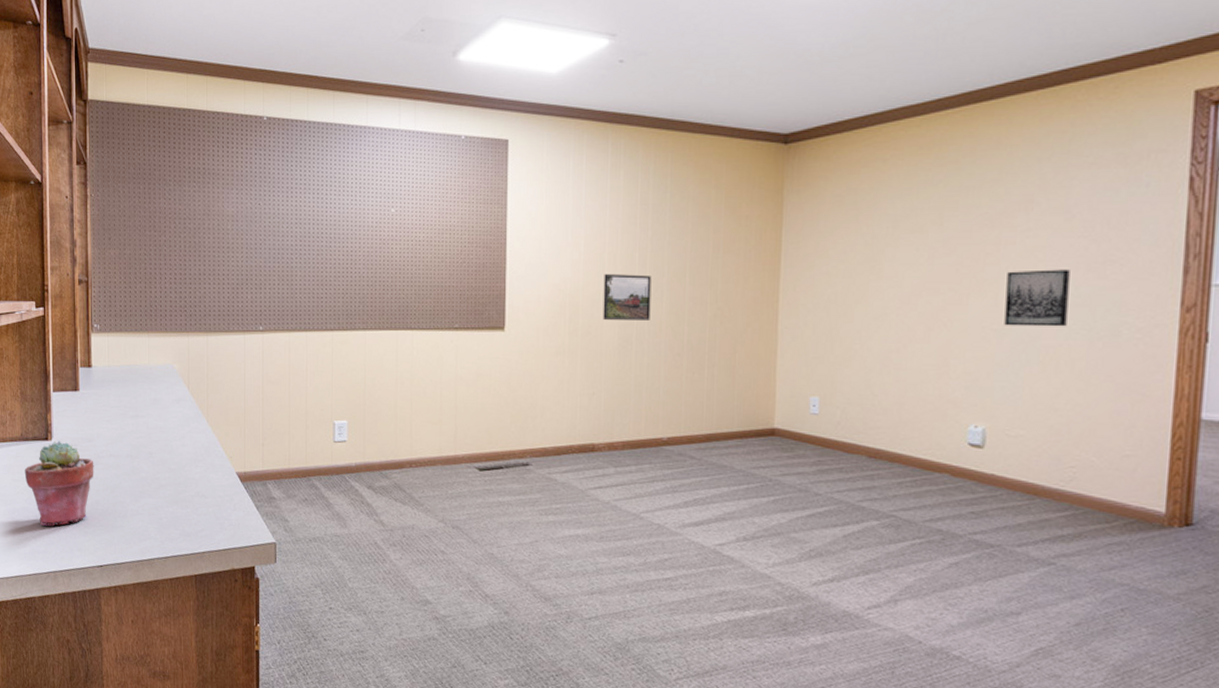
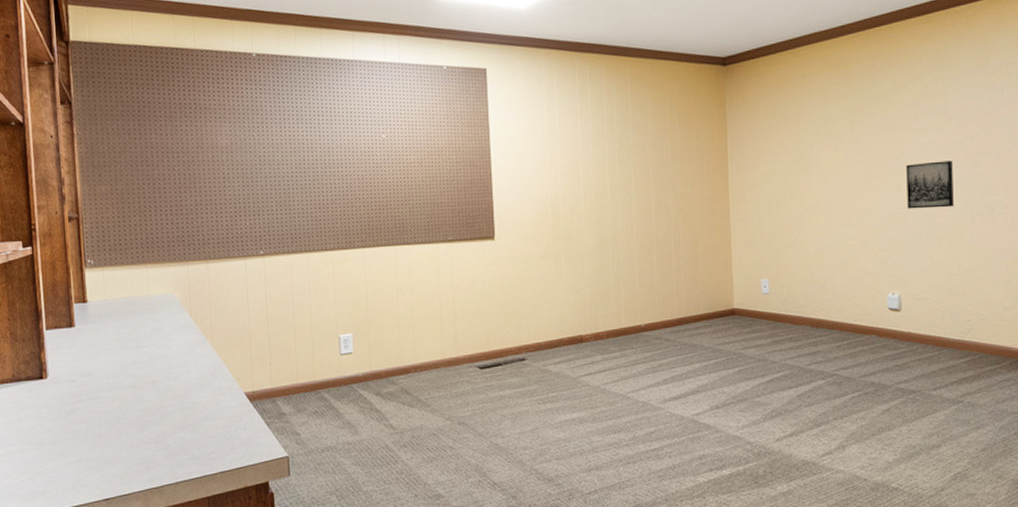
potted succulent: present [24,441,94,526] -> none [18,378,95,465]
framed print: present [603,274,652,320] -> none [580,183,623,224]

